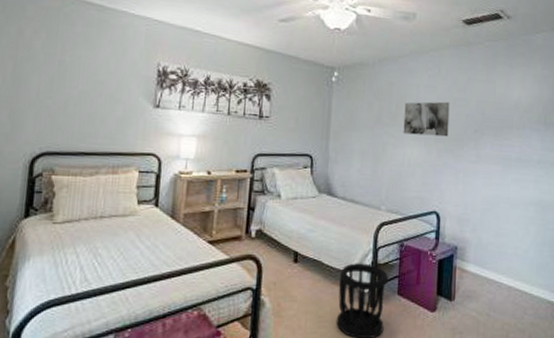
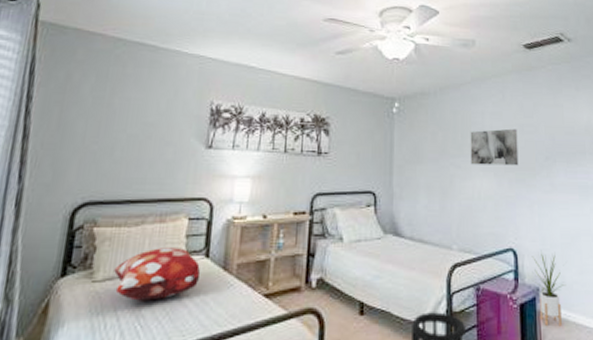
decorative pillow: none [72,196,151,242] -> present [114,248,201,301]
house plant: none [452,214,482,281] -> present [531,250,567,327]

